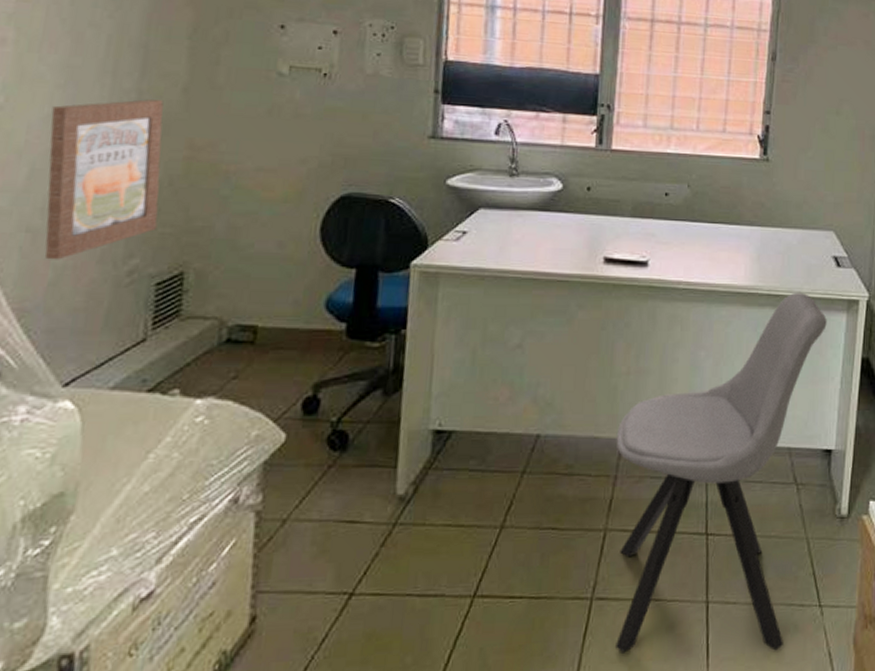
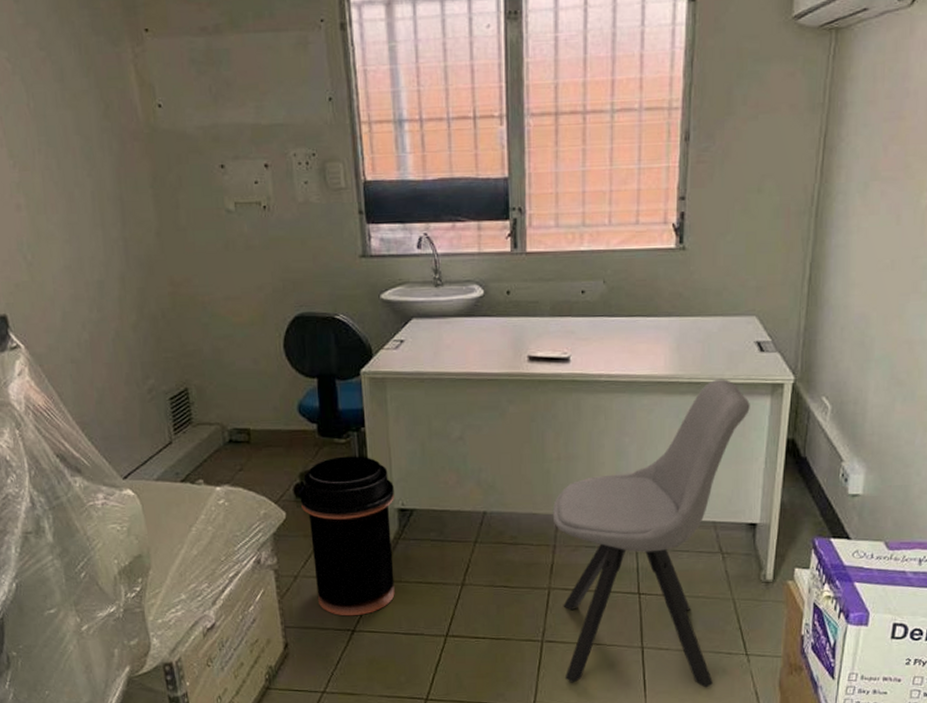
wall art: present [45,99,164,260] -> none [66,245,161,384]
trash can: none [308,364,432,574] -> present [299,456,395,616]

